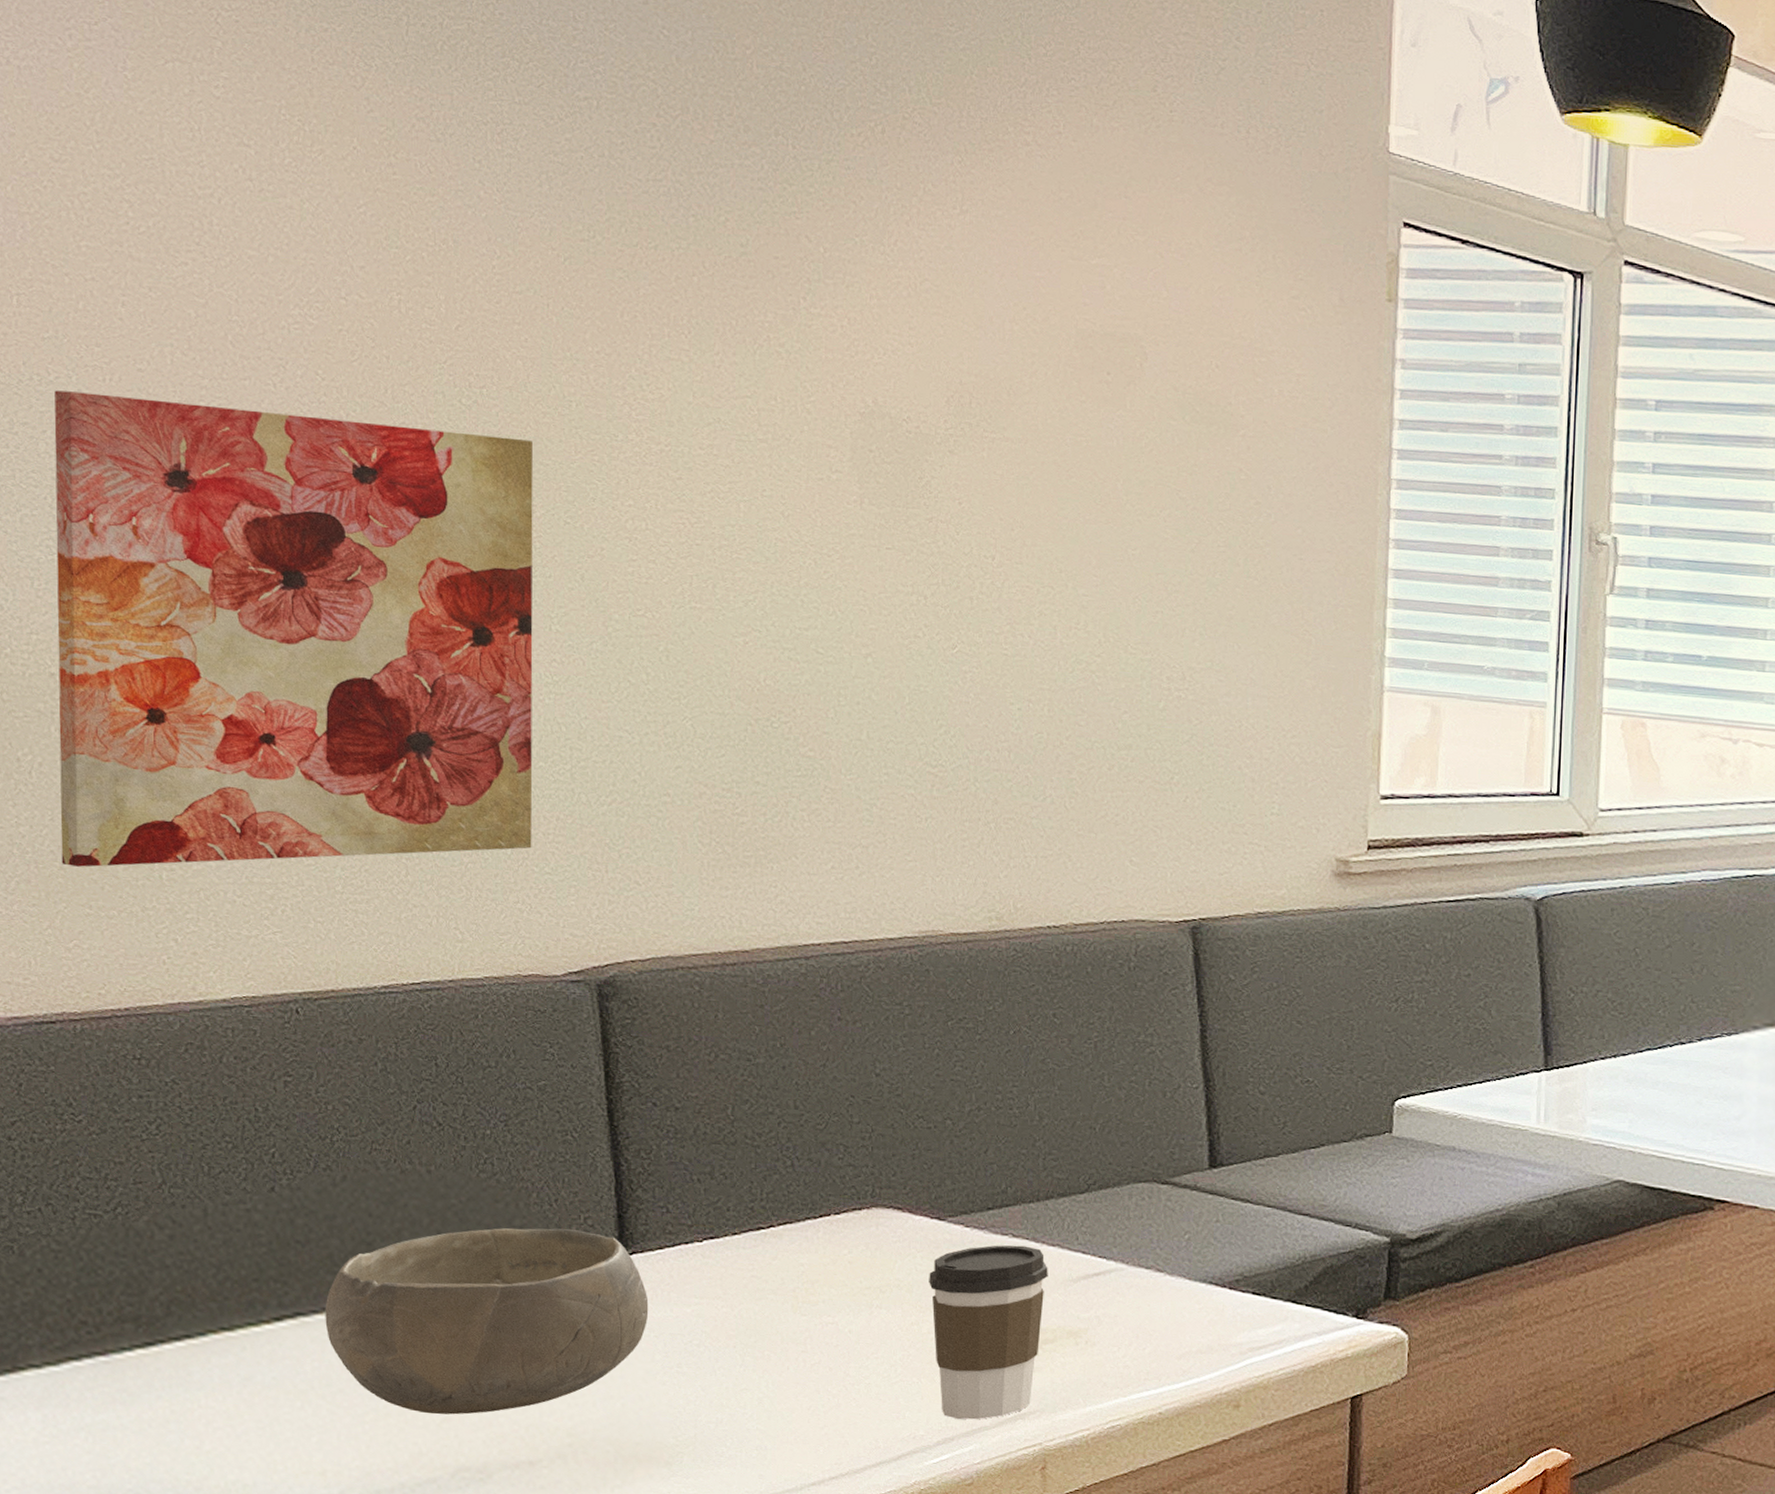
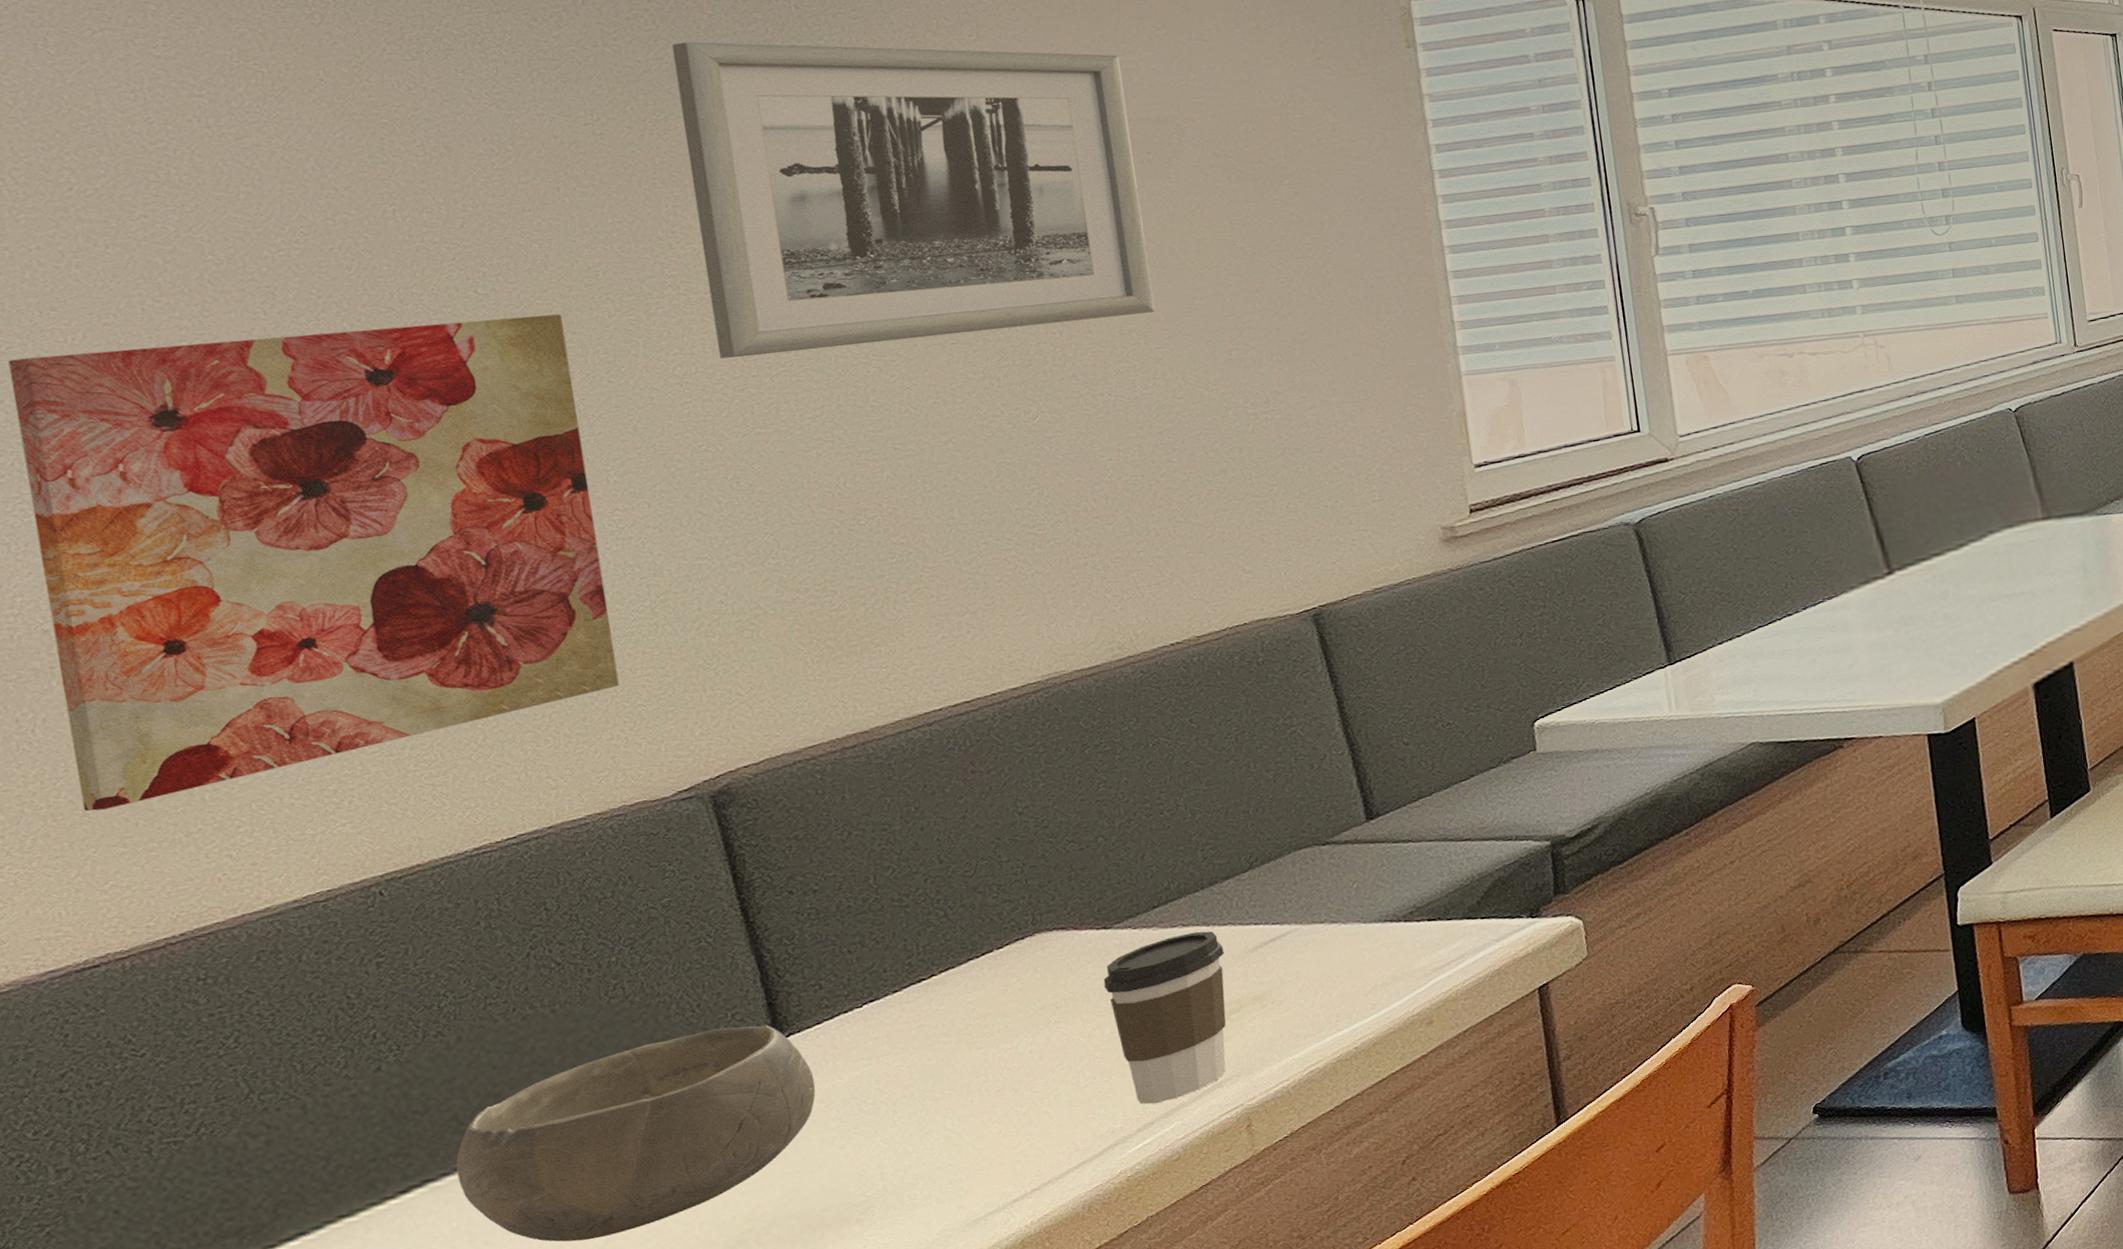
wall art: none [670,166,1095,554] -> present [671,42,1155,359]

